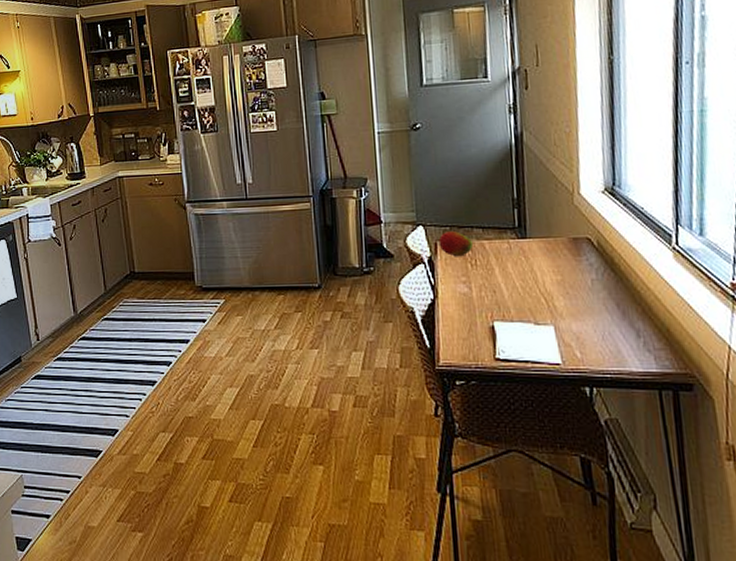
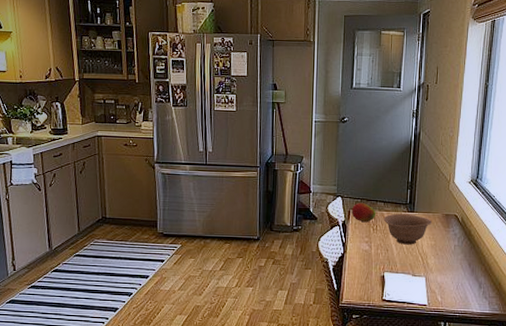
bowl: none [484,241,554,283] -> present [383,213,431,245]

